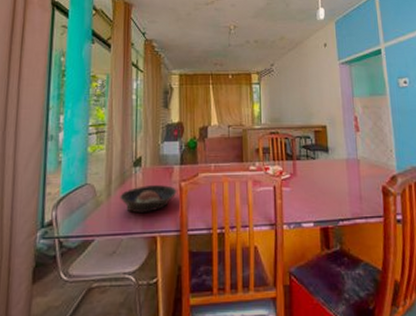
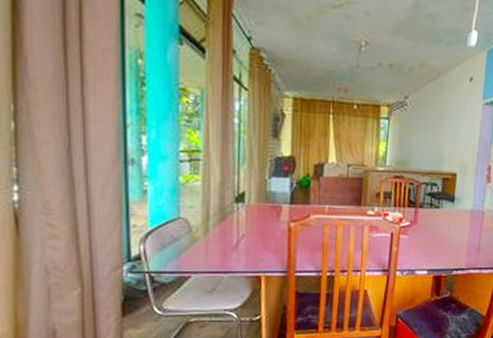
bowl: present [120,184,177,214] -> none [219,223,285,253]

